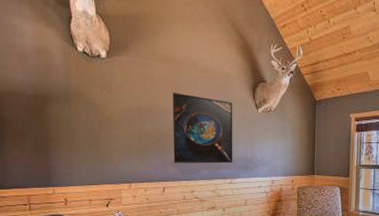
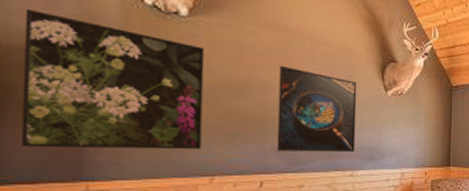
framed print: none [8,63,122,163] -> present [20,8,205,150]

